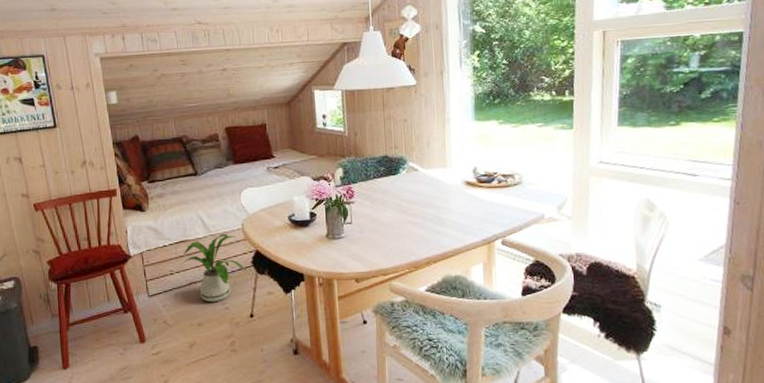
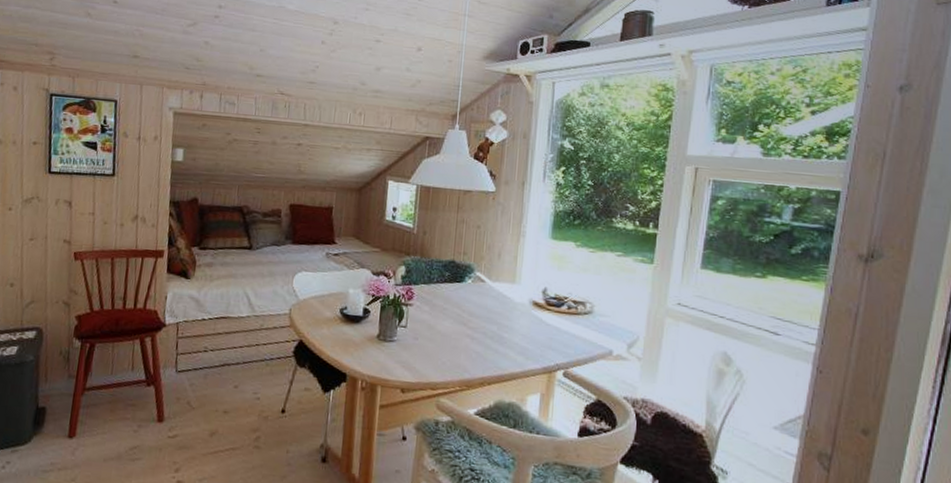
house plant: present [180,234,246,303] -> none [216,316,286,390]

